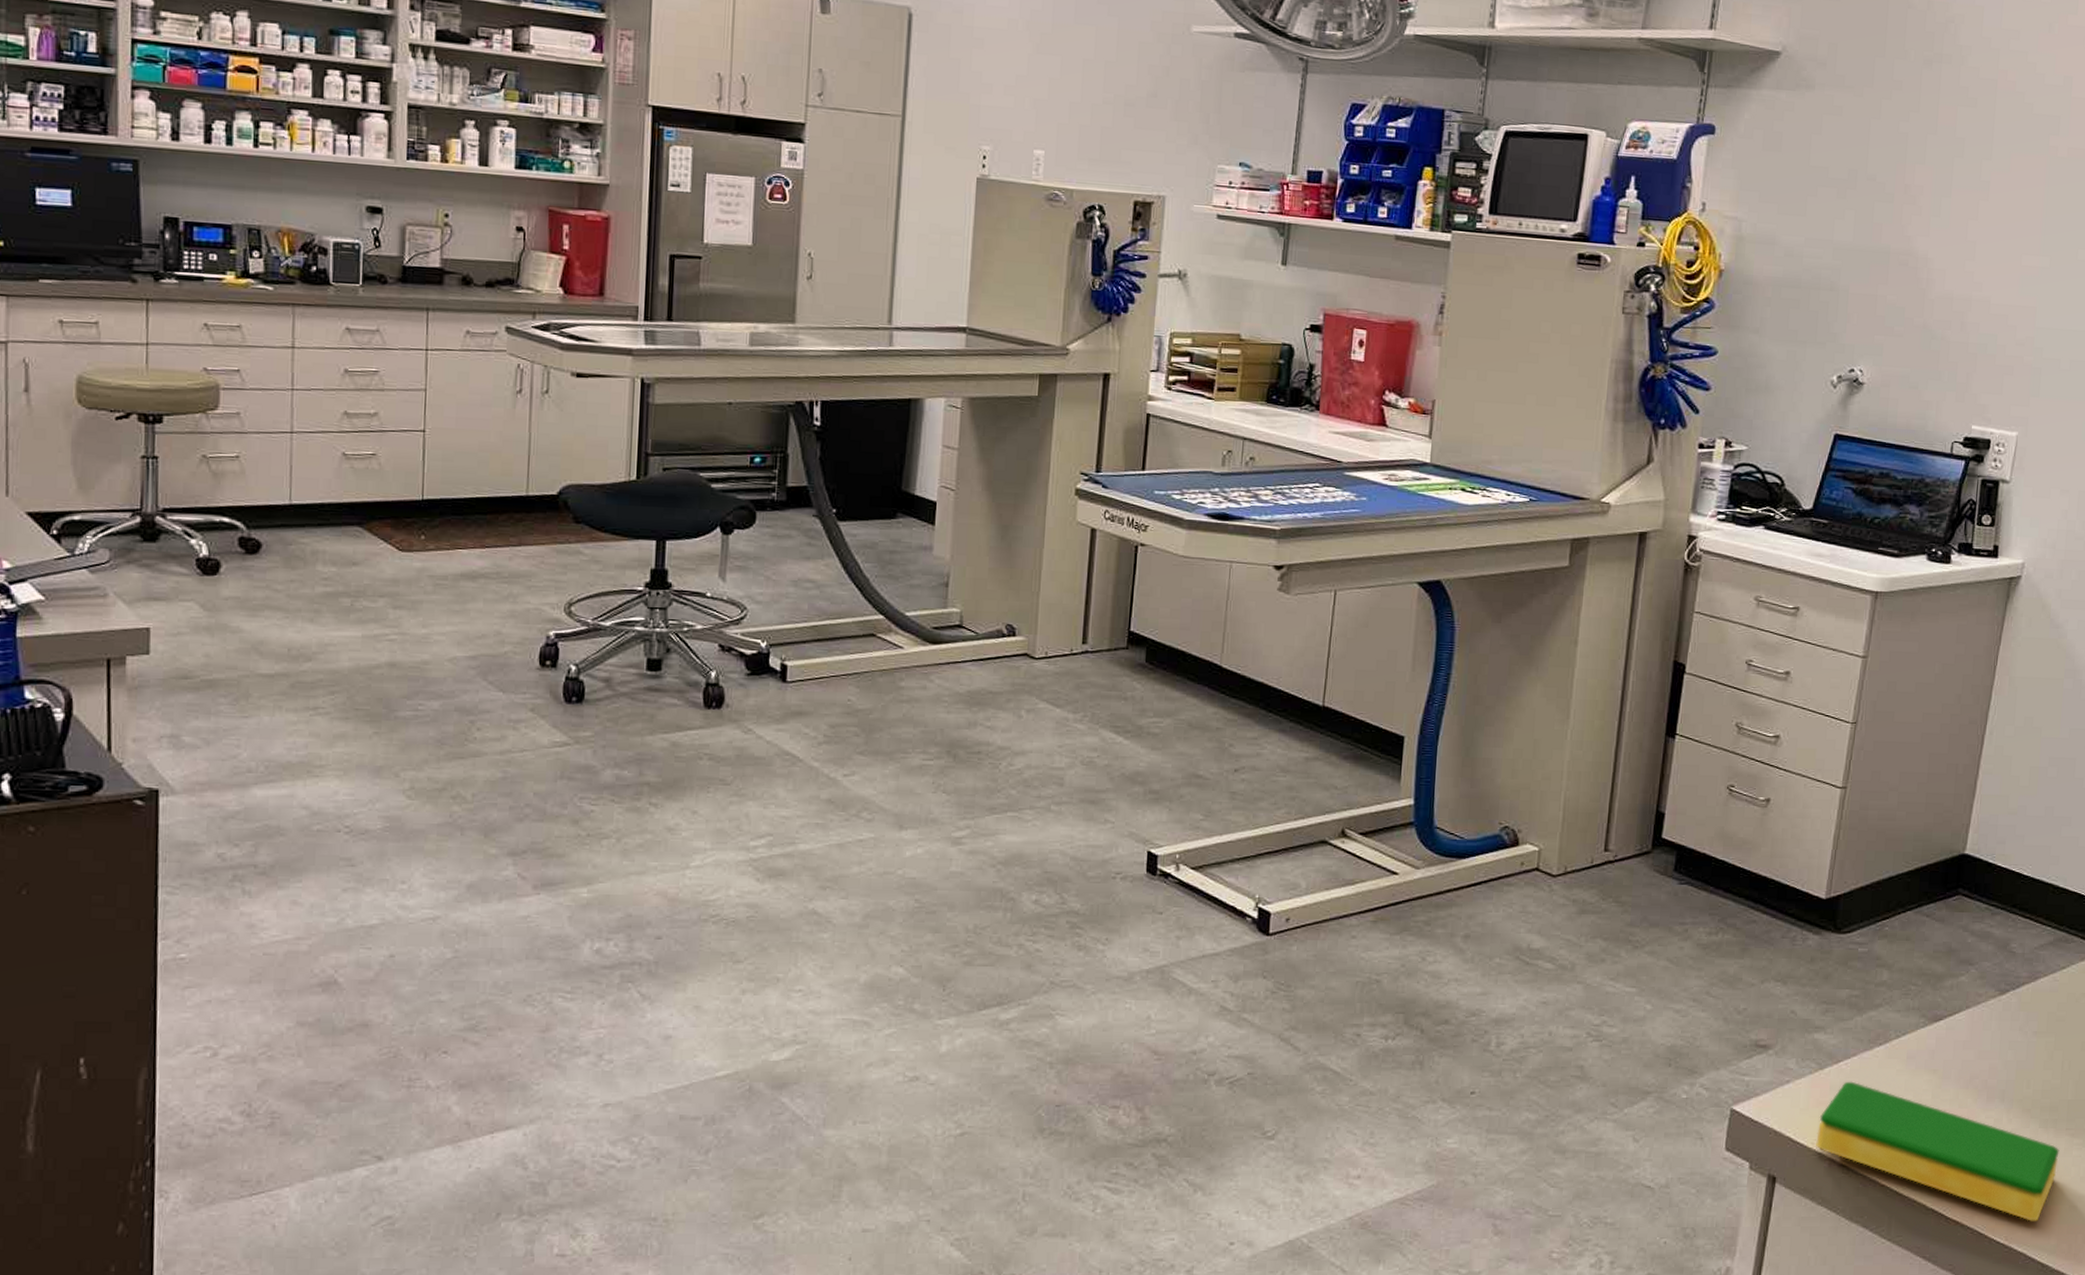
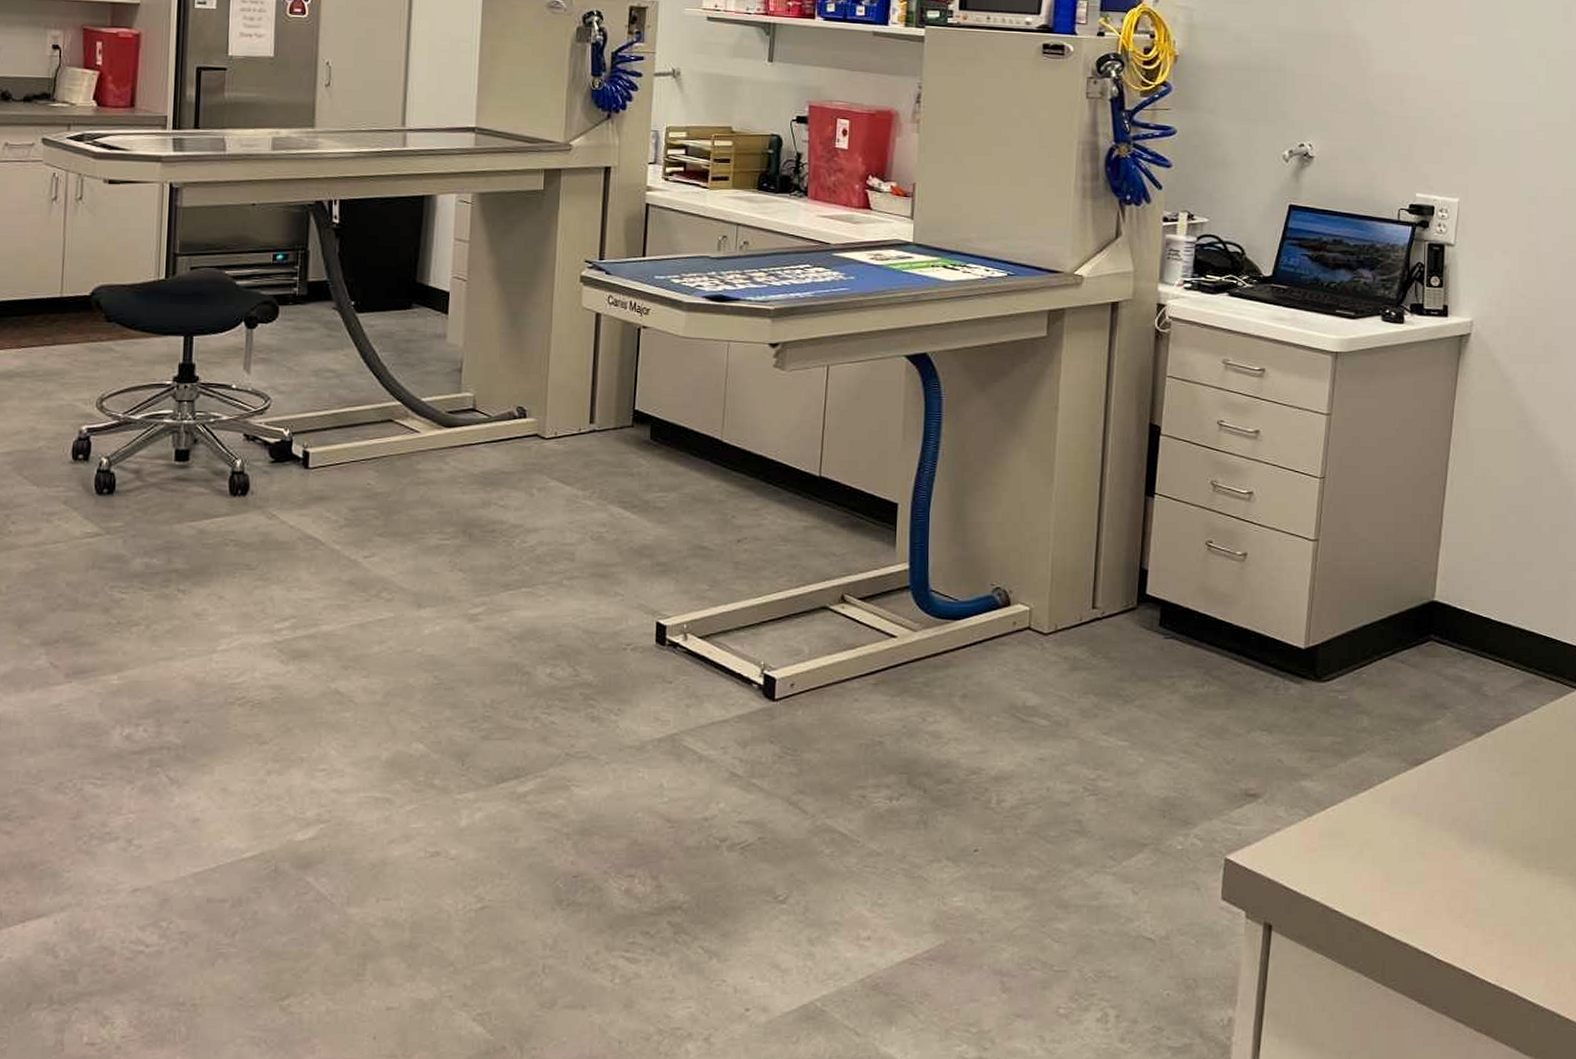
dish sponge: present [1816,1081,2060,1221] -> none [1309,827,1543,961]

